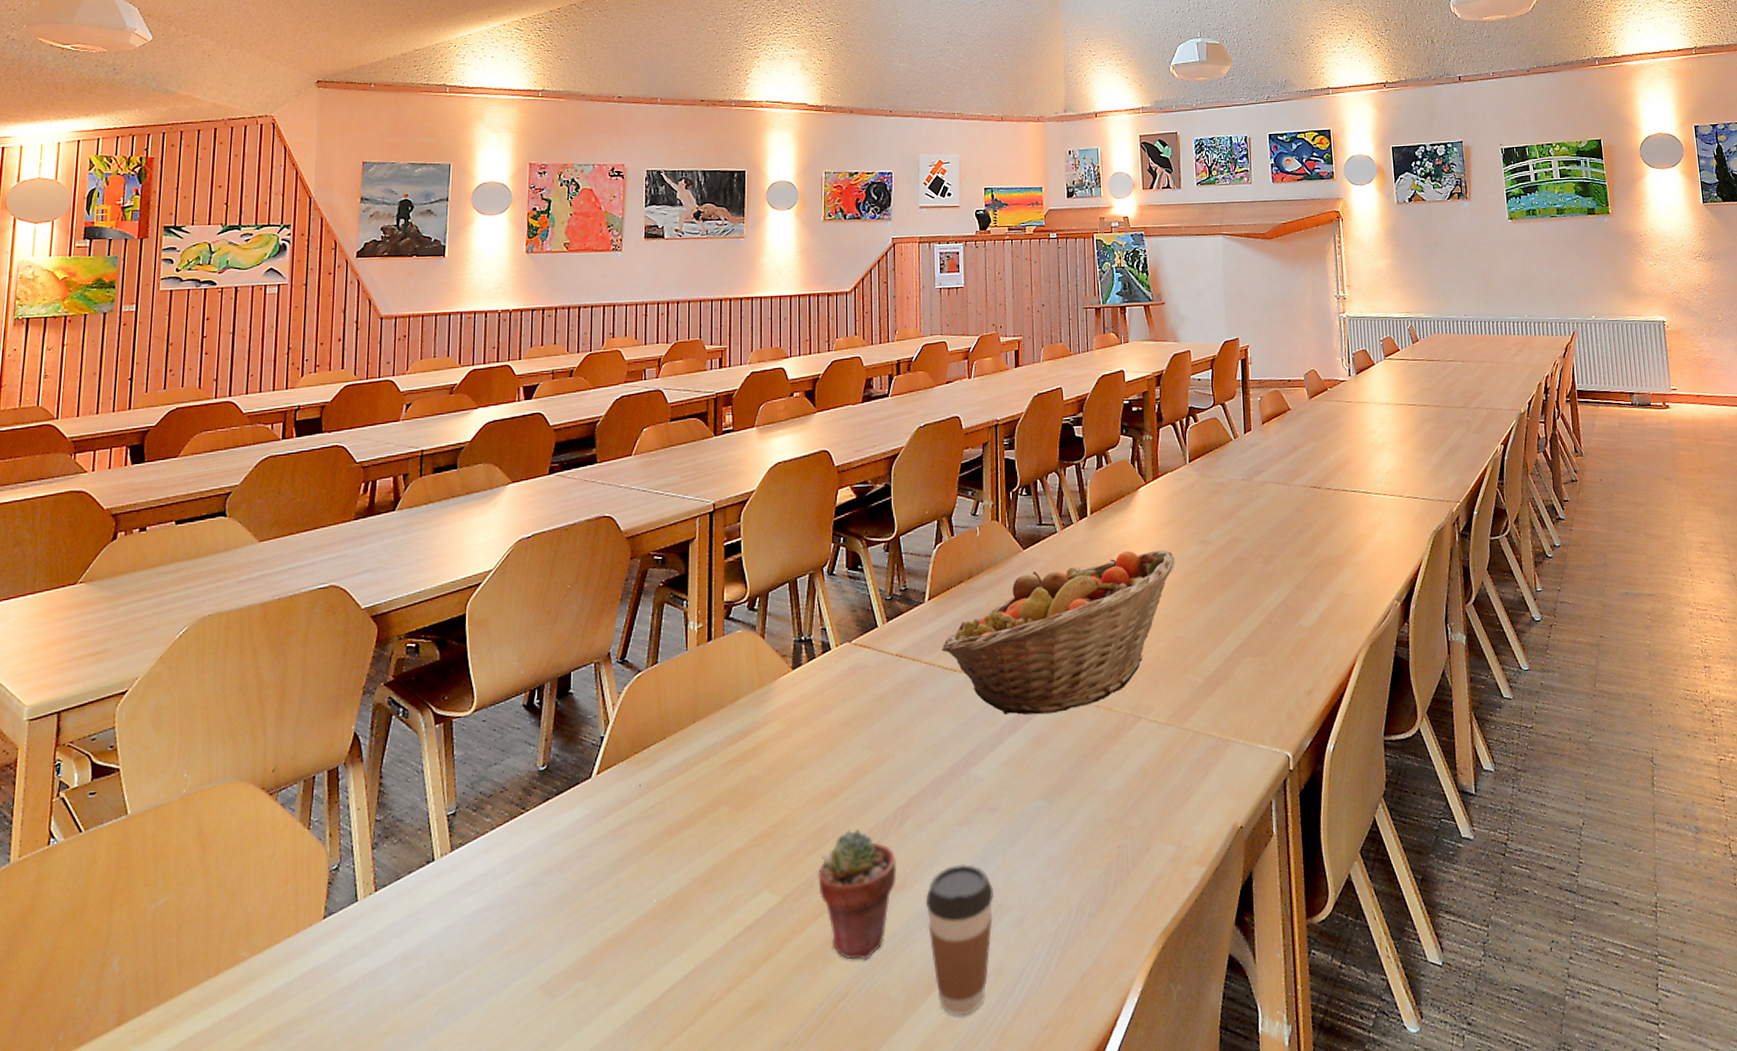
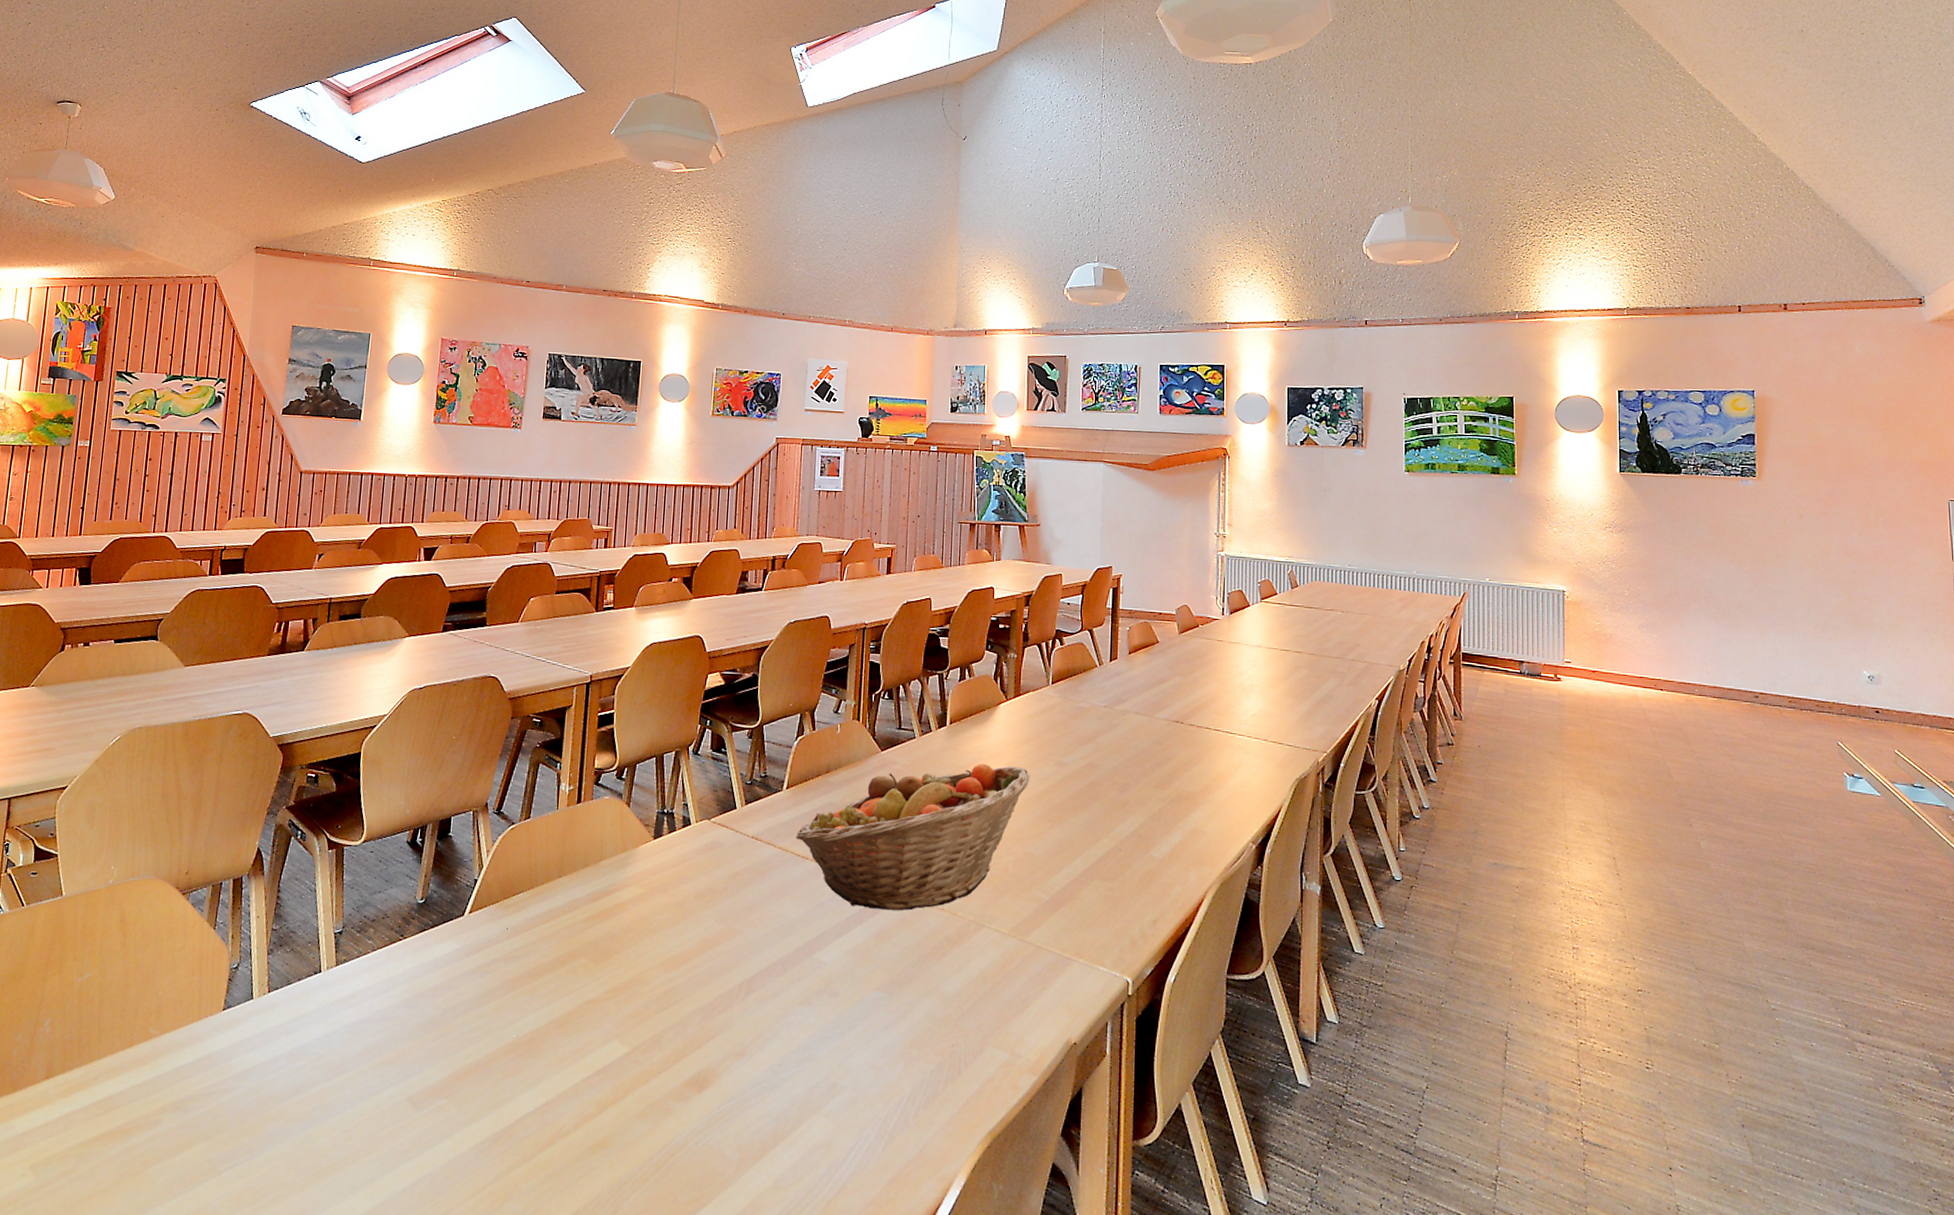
potted succulent: present [818,829,897,960] -> none [664,995,739,1118]
coffee cup: present [925,863,995,1015] -> none [763,1041,830,1182]

